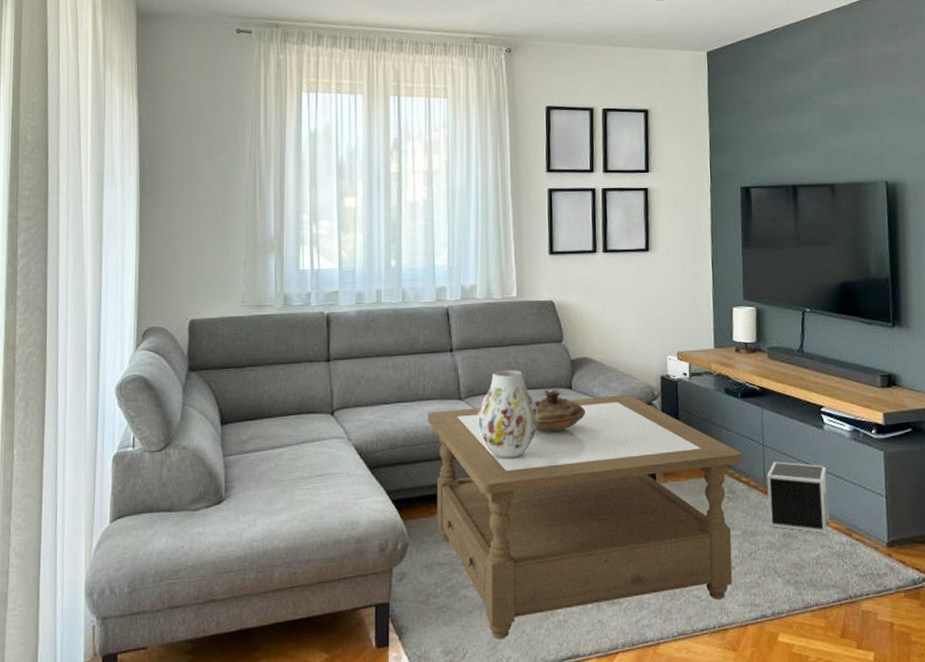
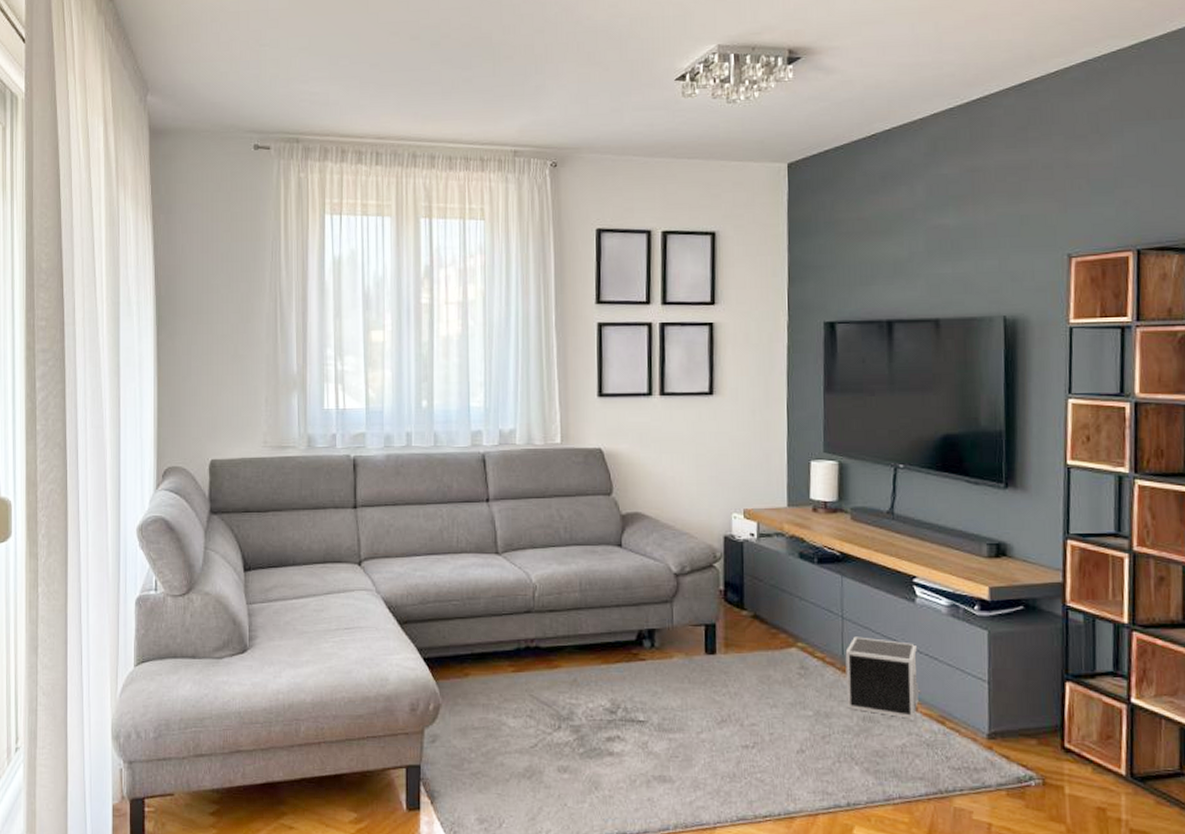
coffee table: present [427,395,742,639] -> none [462,555,817,811]
vase: present [478,369,539,458] -> none [516,523,584,619]
decorative bowl: present [535,389,586,433] -> none [580,546,638,594]

